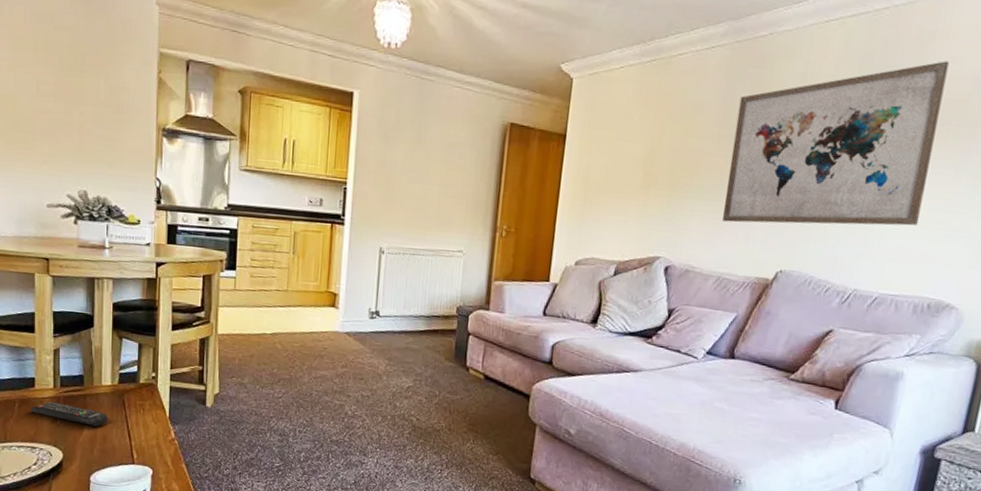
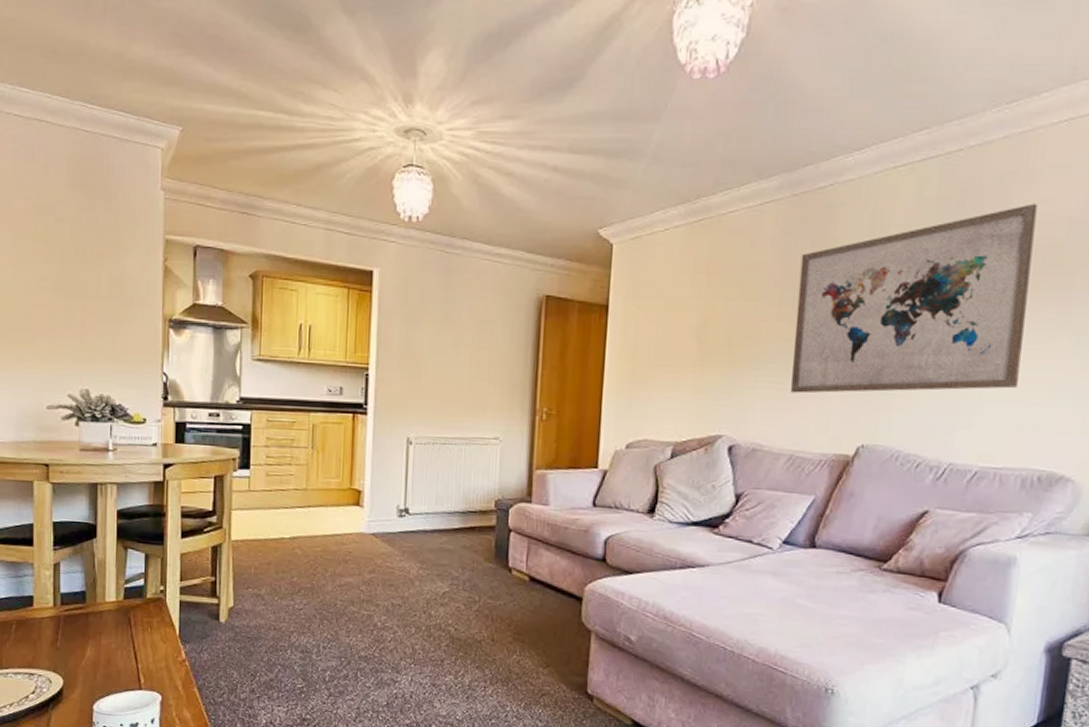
remote control: present [30,401,109,427] -> none [28,622,113,649]

